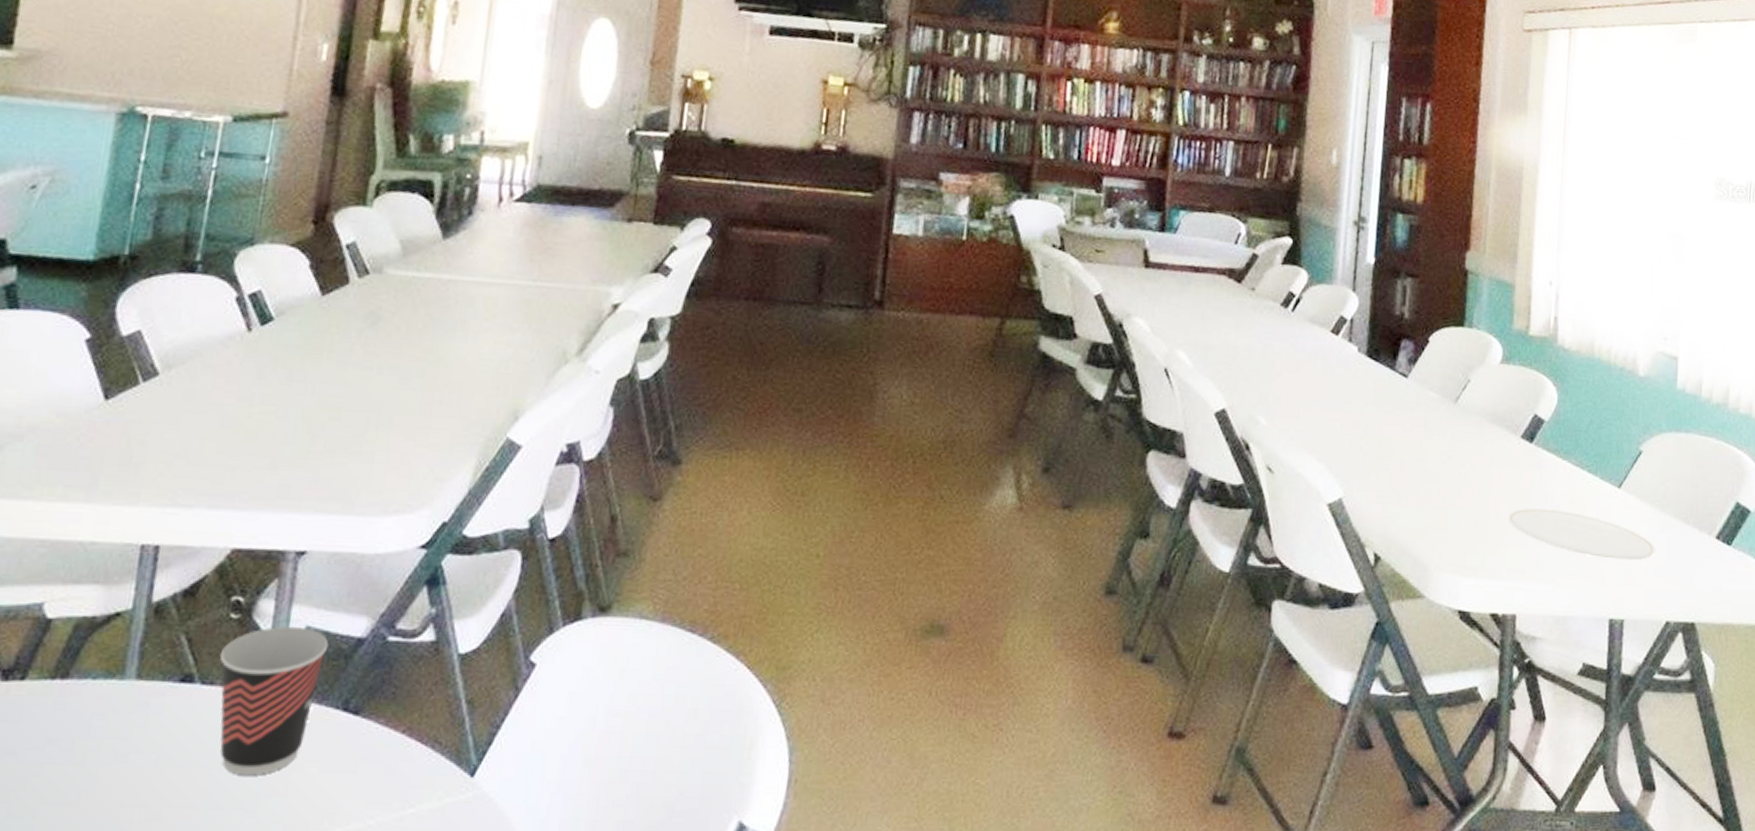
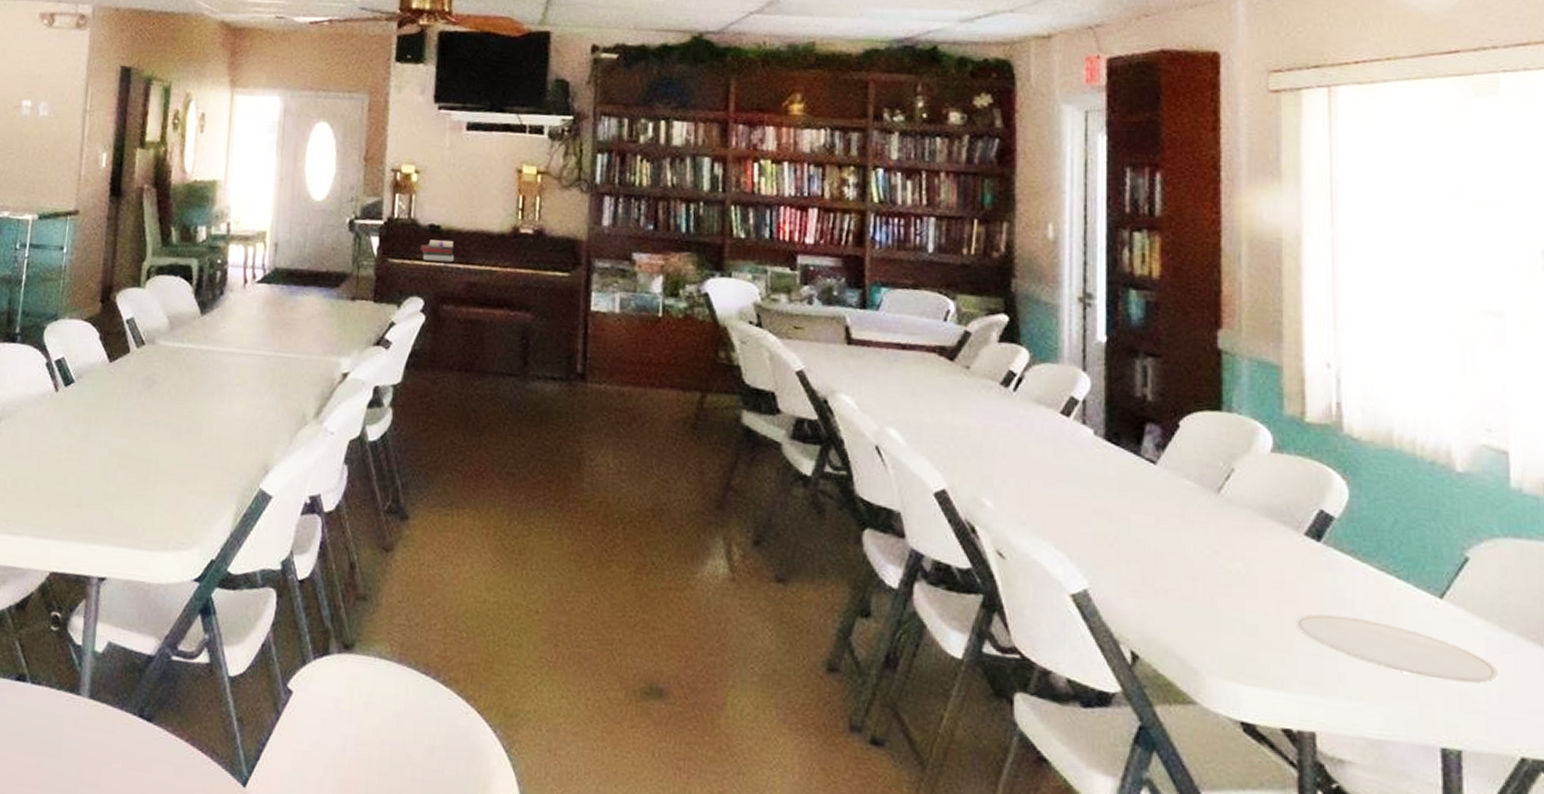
cup: present [219,626,329,776] -> none [44,640,126,766]
books: none [709,155,749,181] -> present [420,240,455,263]

